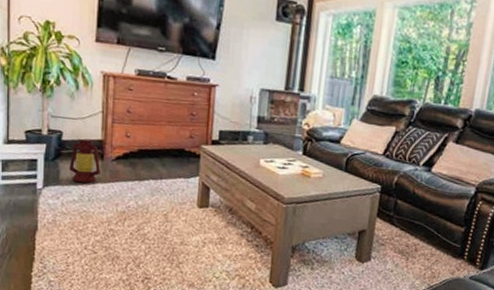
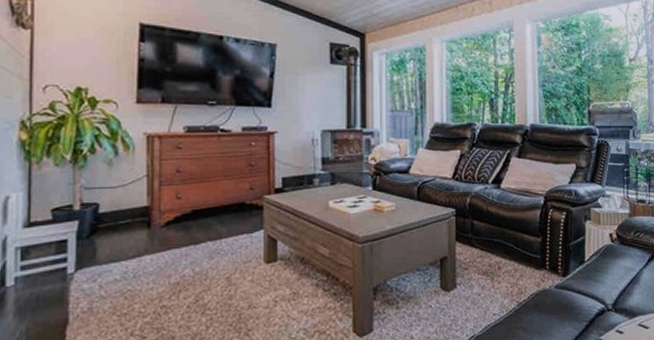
lantern: present [69,138,100,184] -> none [109,207,147,259]

